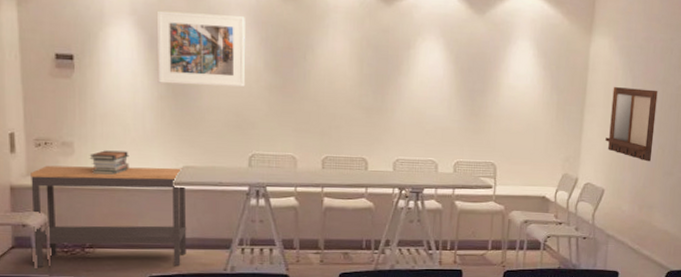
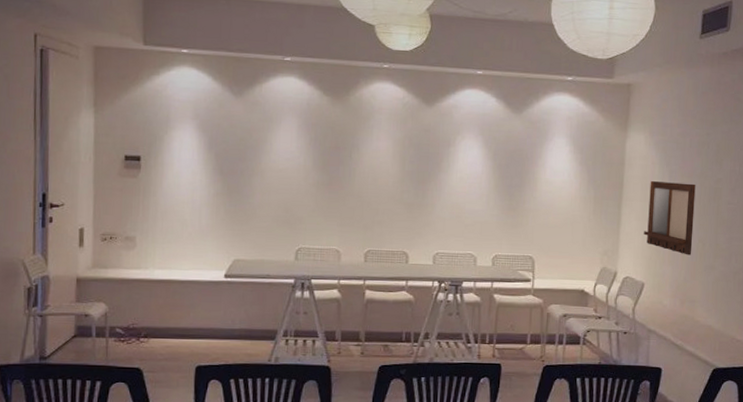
console table: present [31,165,187,267] -> none [94,258,235,356]
book stack: present [89,150,129,175] -> none [149,244,185,267]
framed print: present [156,10,246,87] -> none [215,115,297,184]

